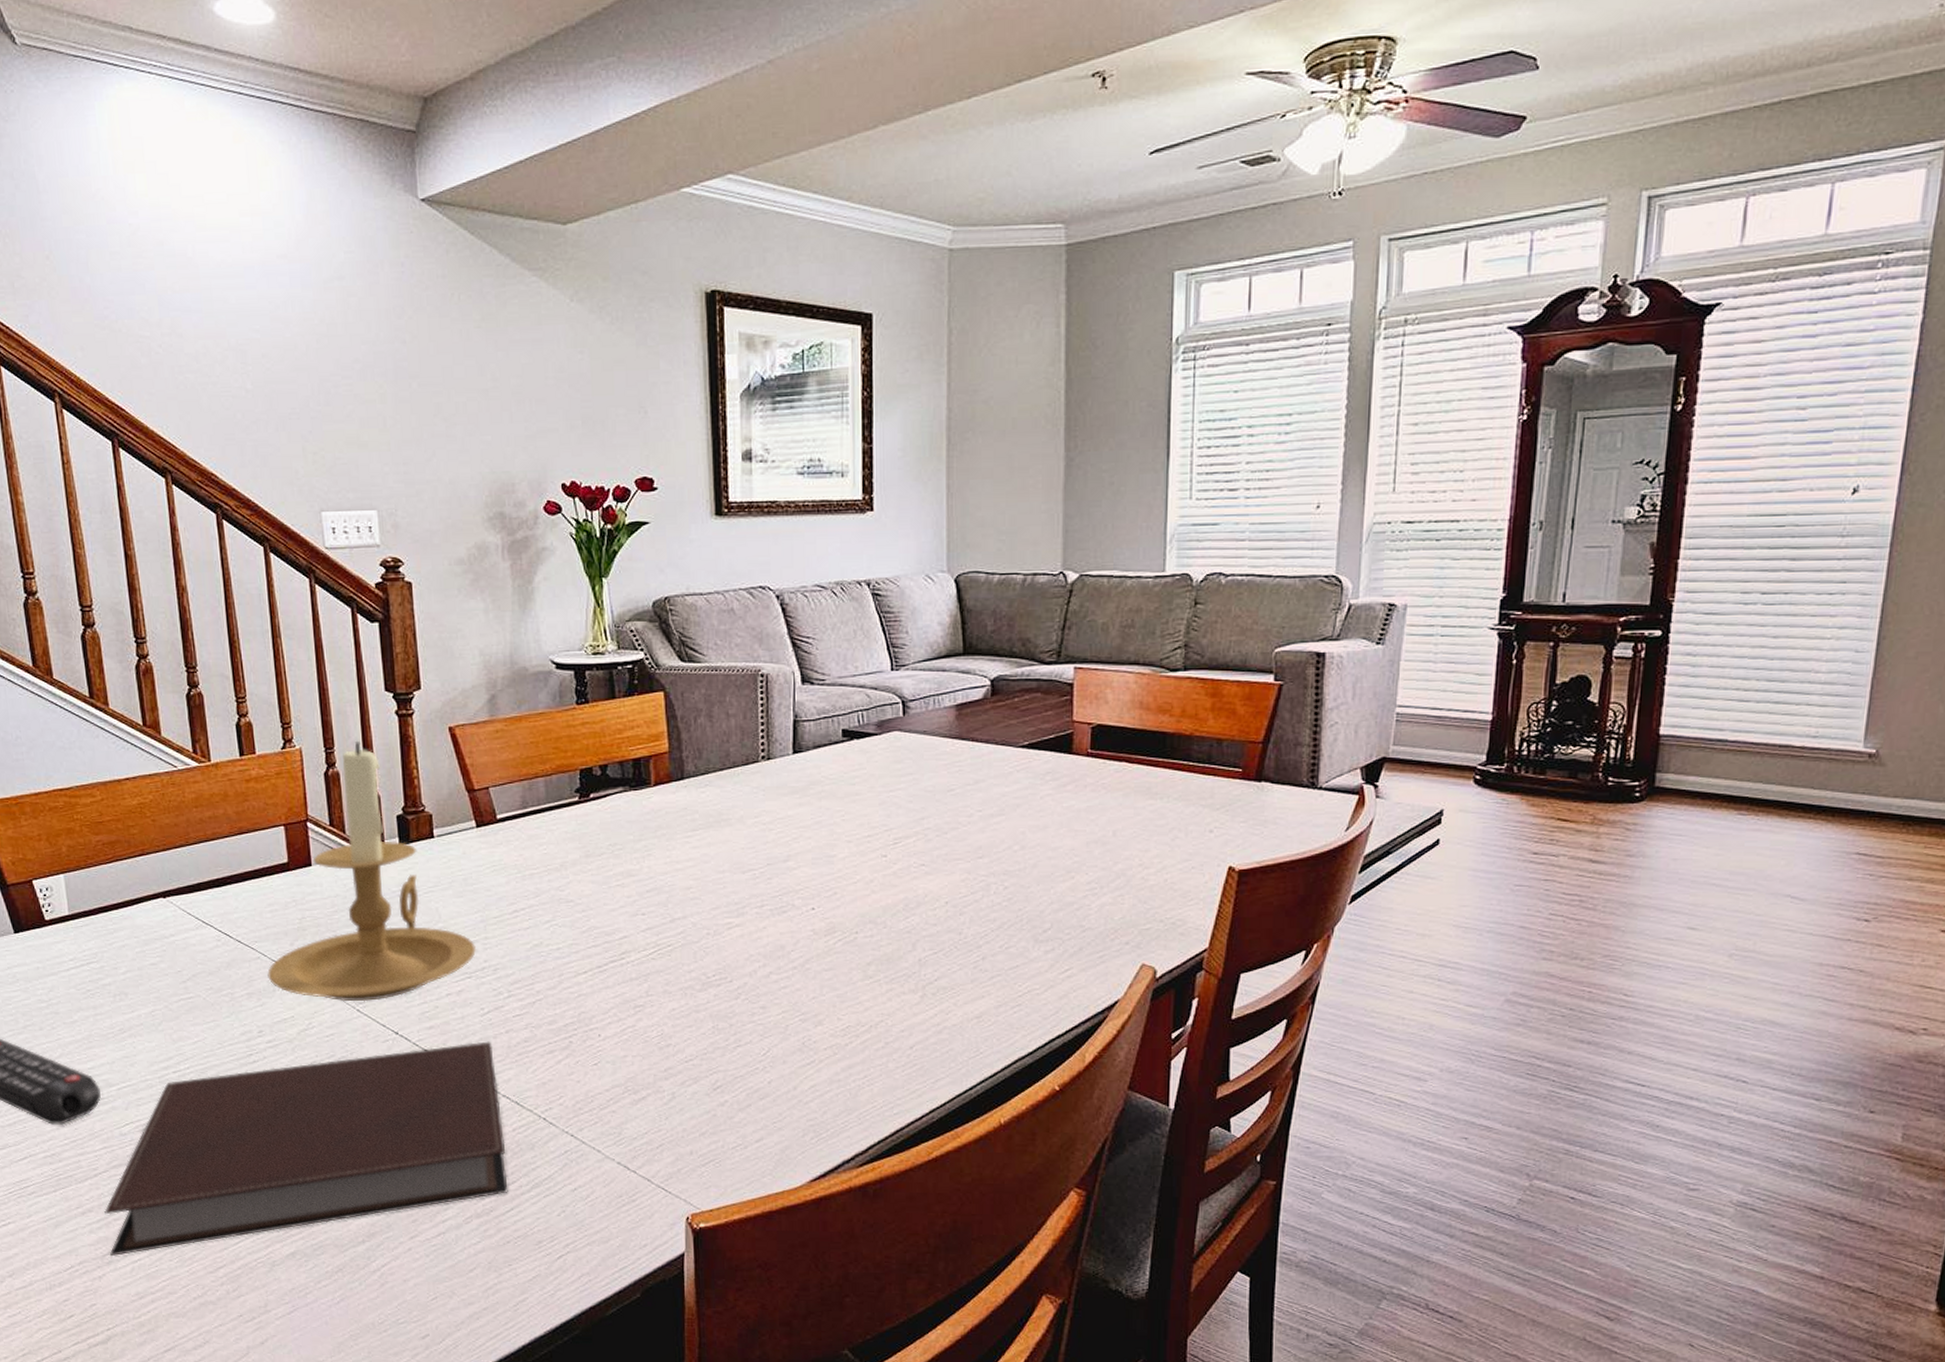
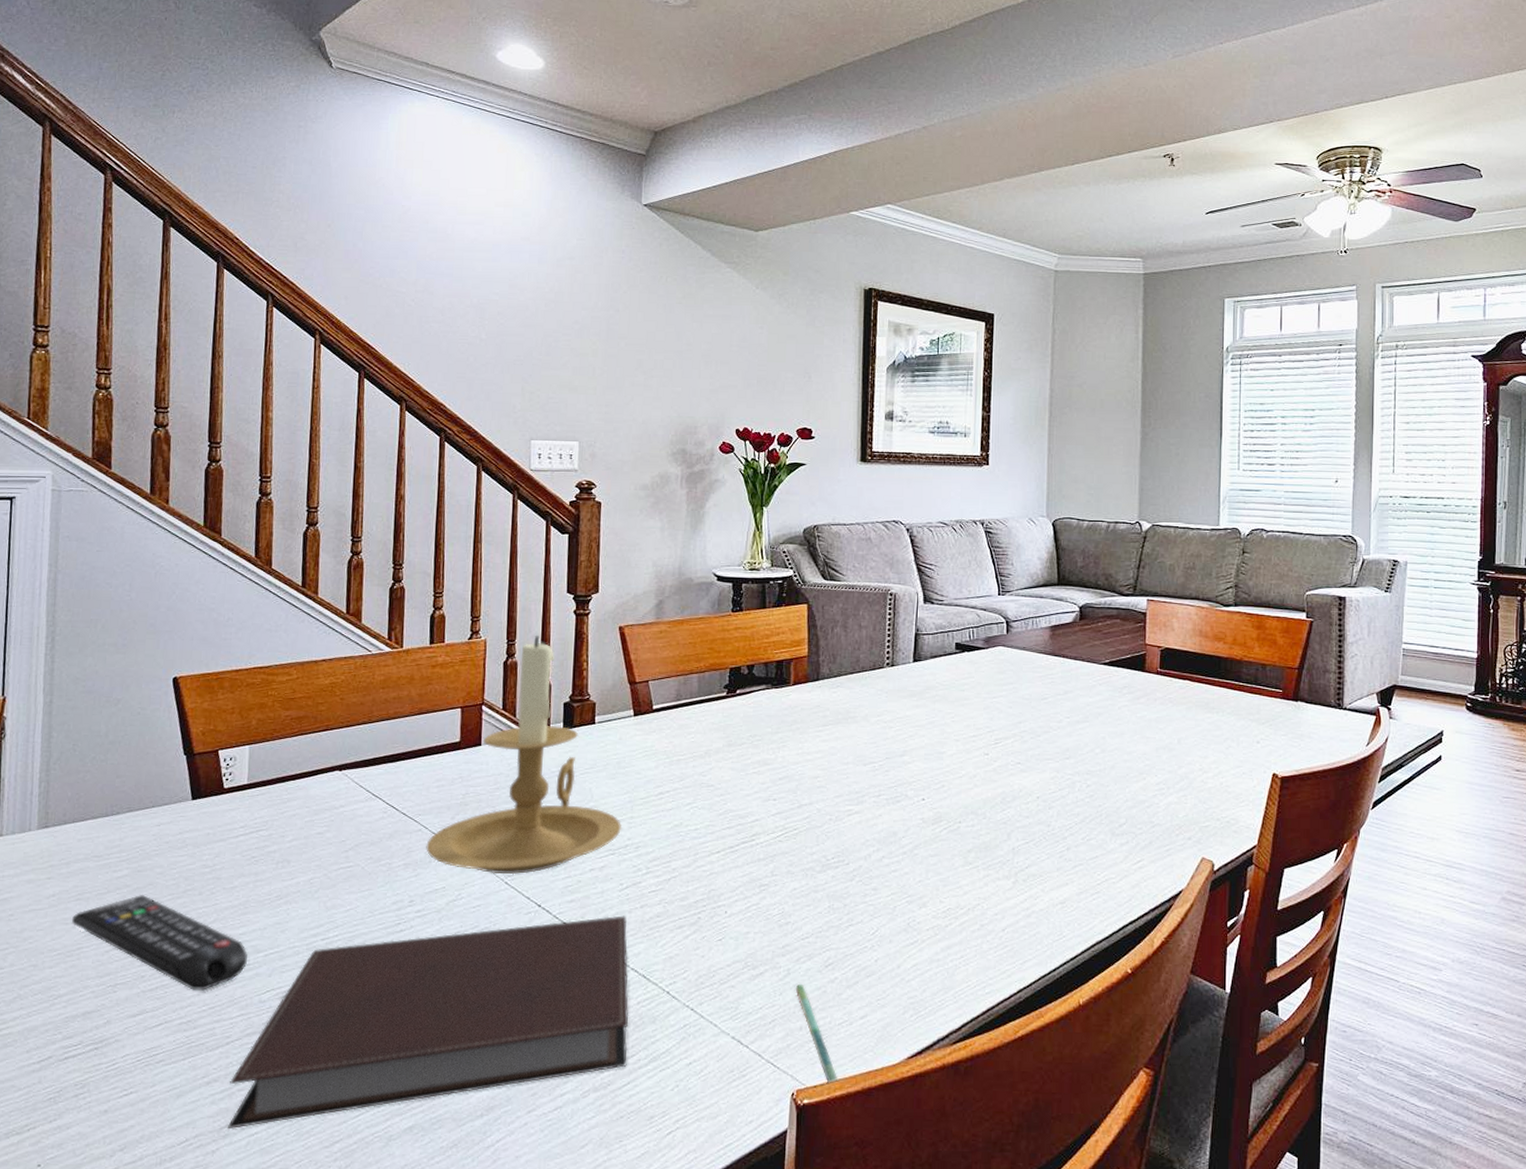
pen: none [682,1107,736,1207] -> present [795,983,838,1083]

